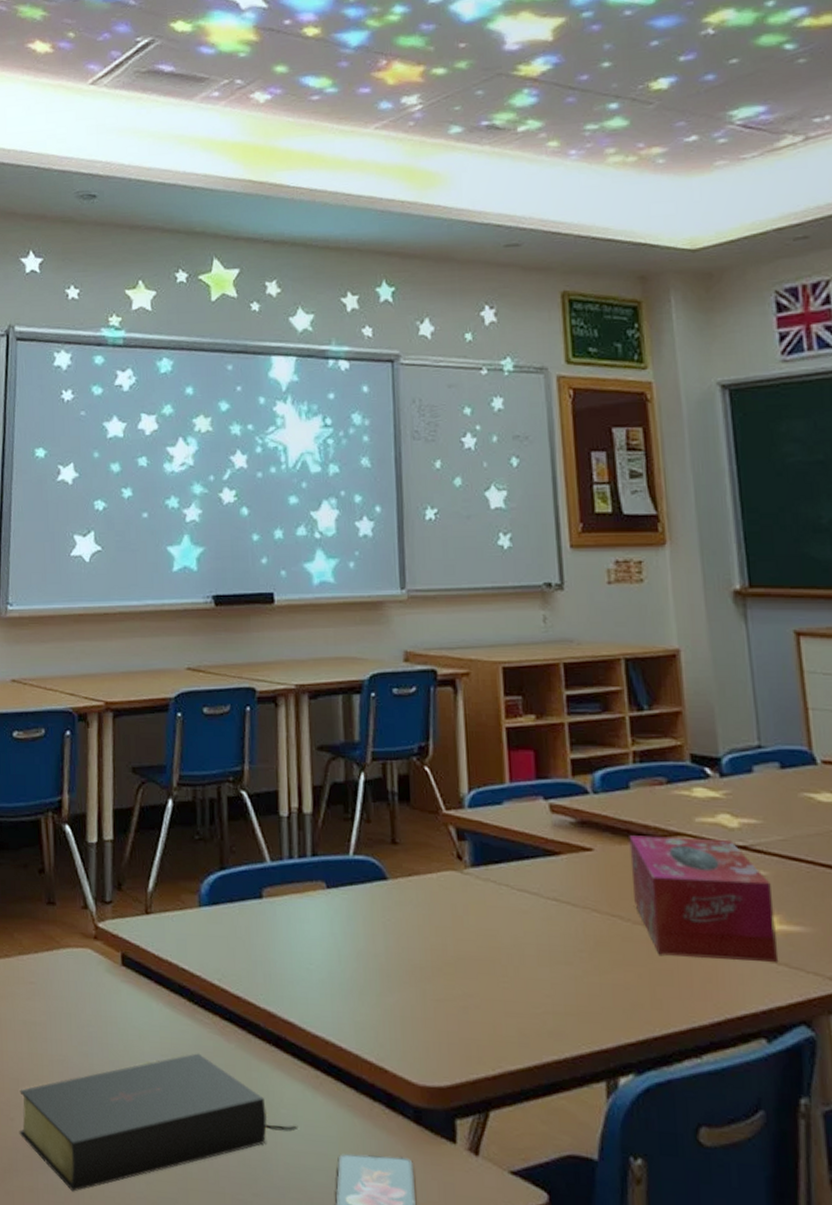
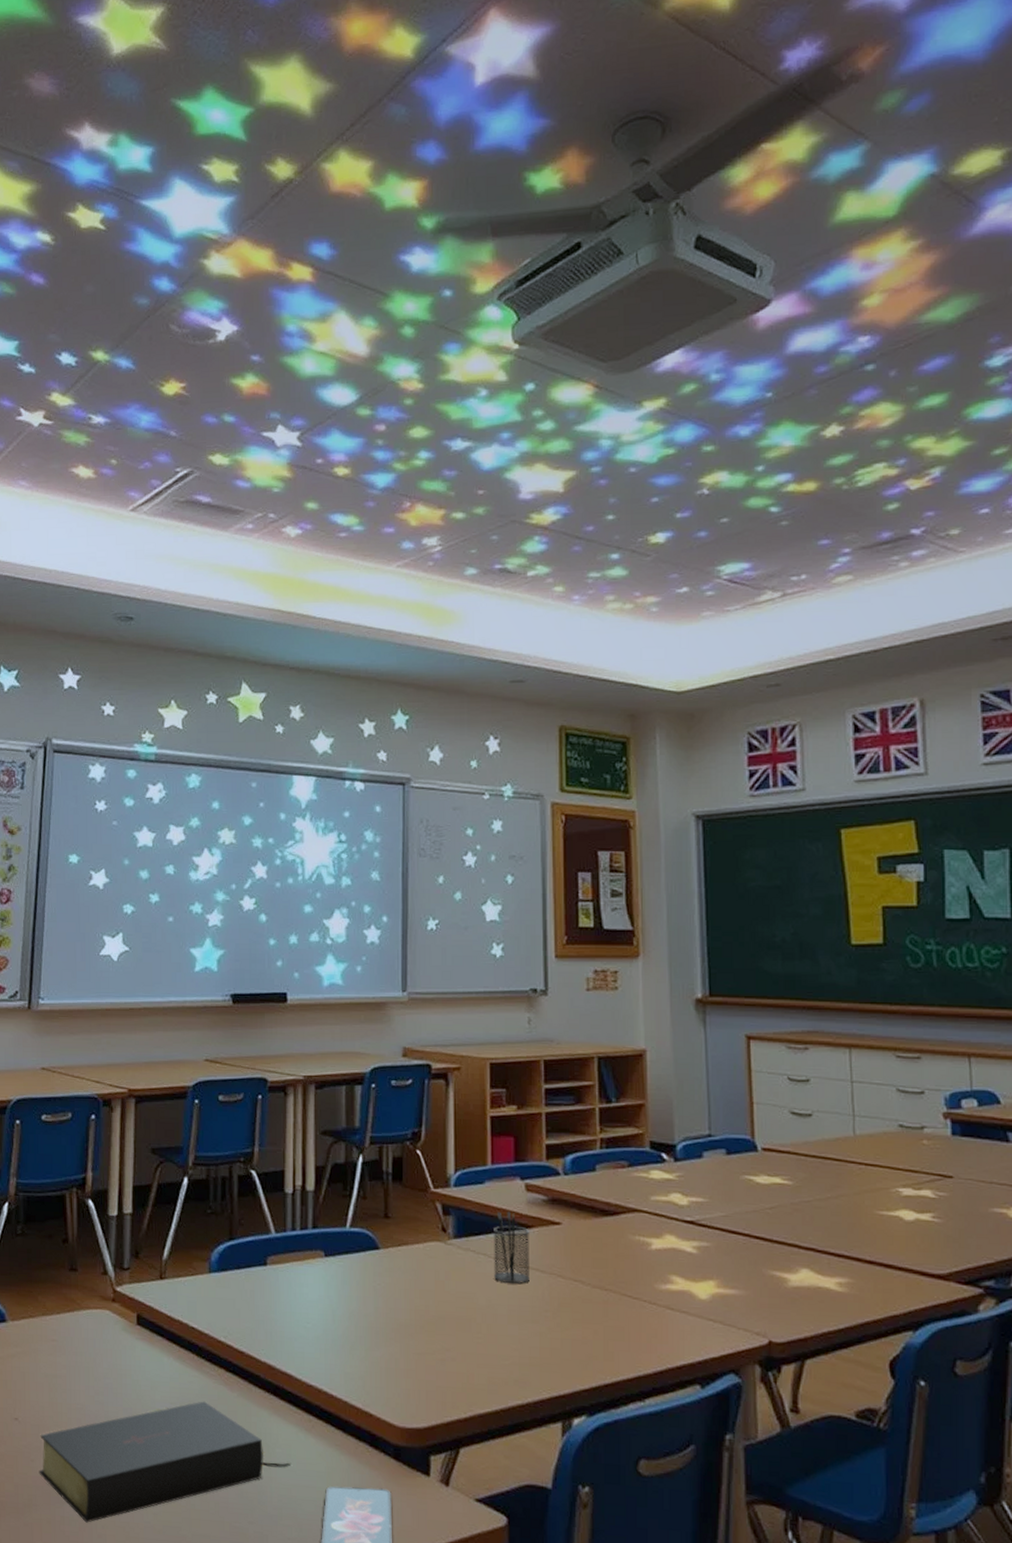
pencil holder: none [516,836,560,919] -> present [494,1211,530,1284]
tissue box: present [629,835,779,962] -> none [593,1211,715,1320]

